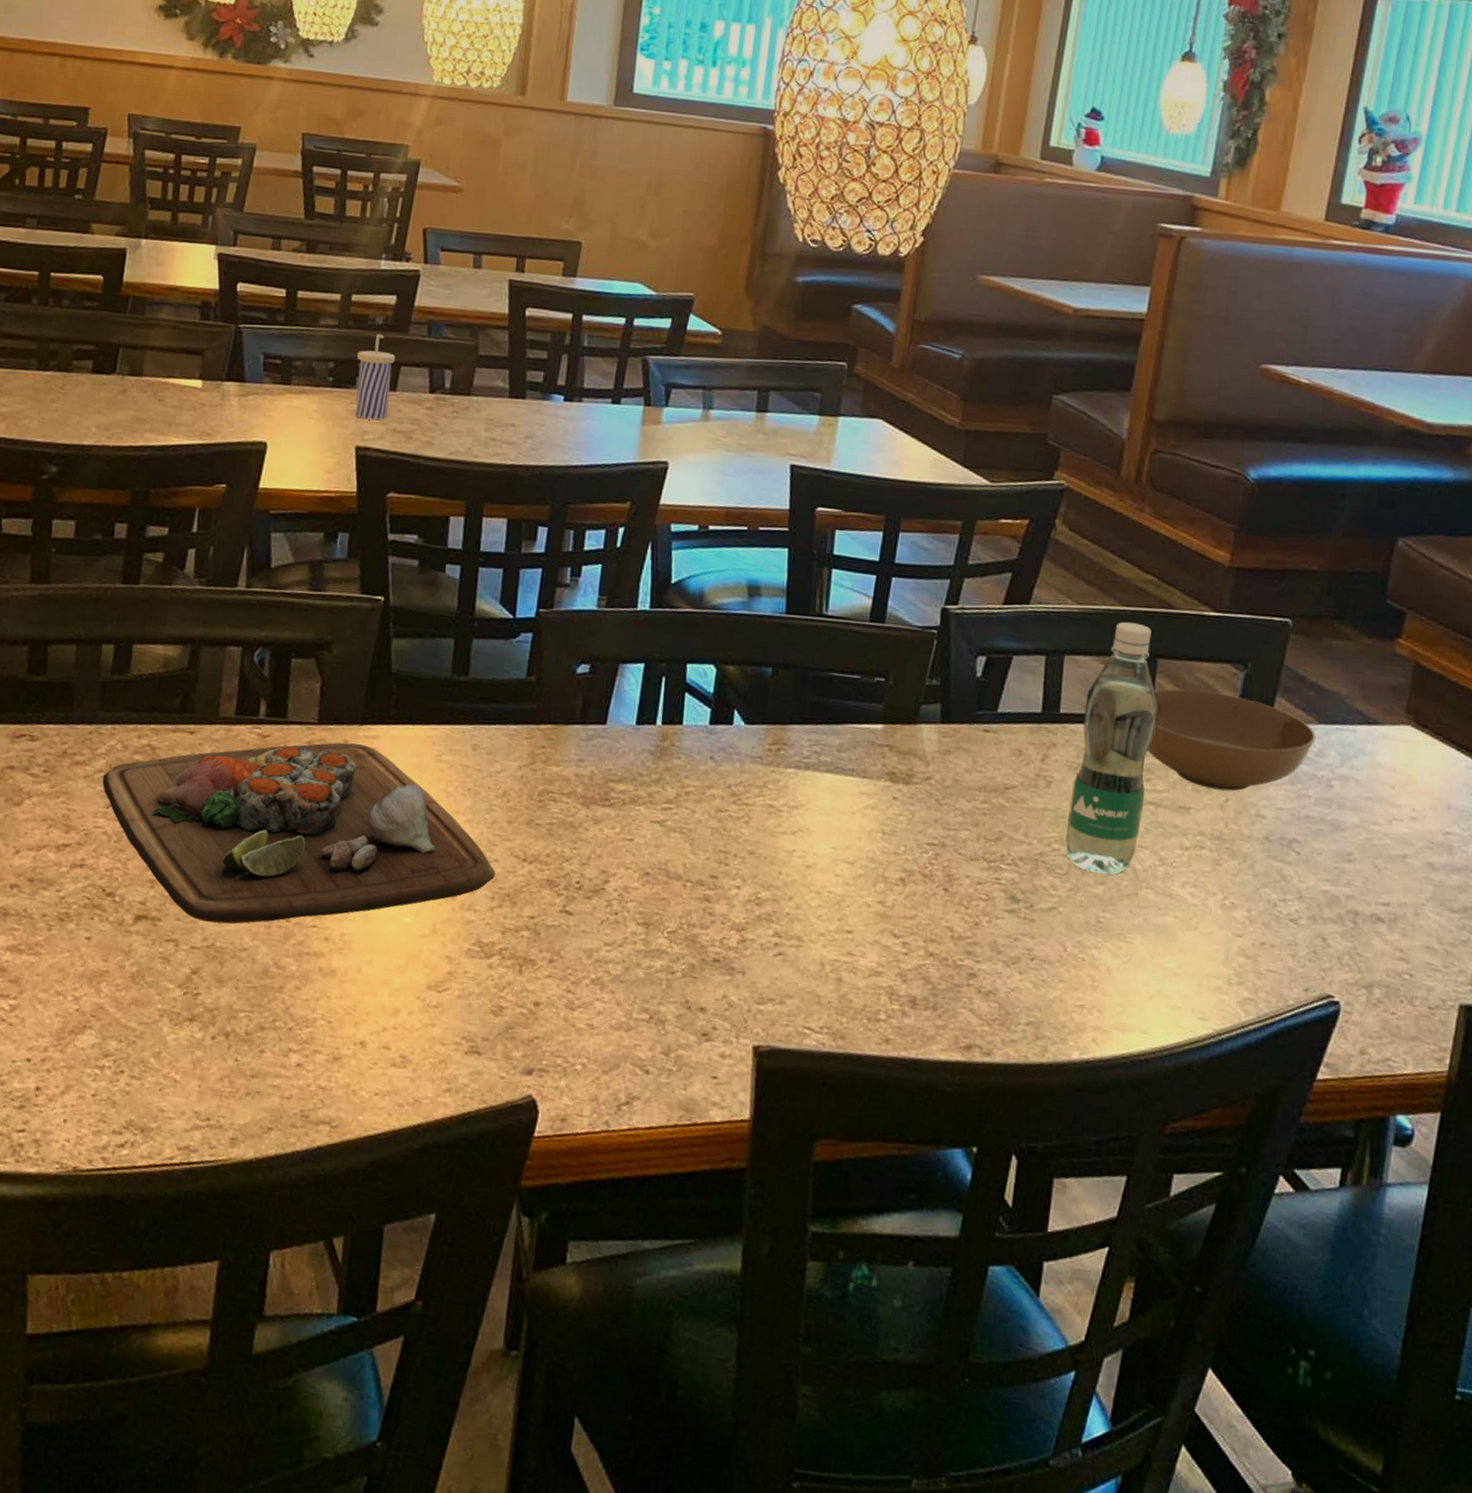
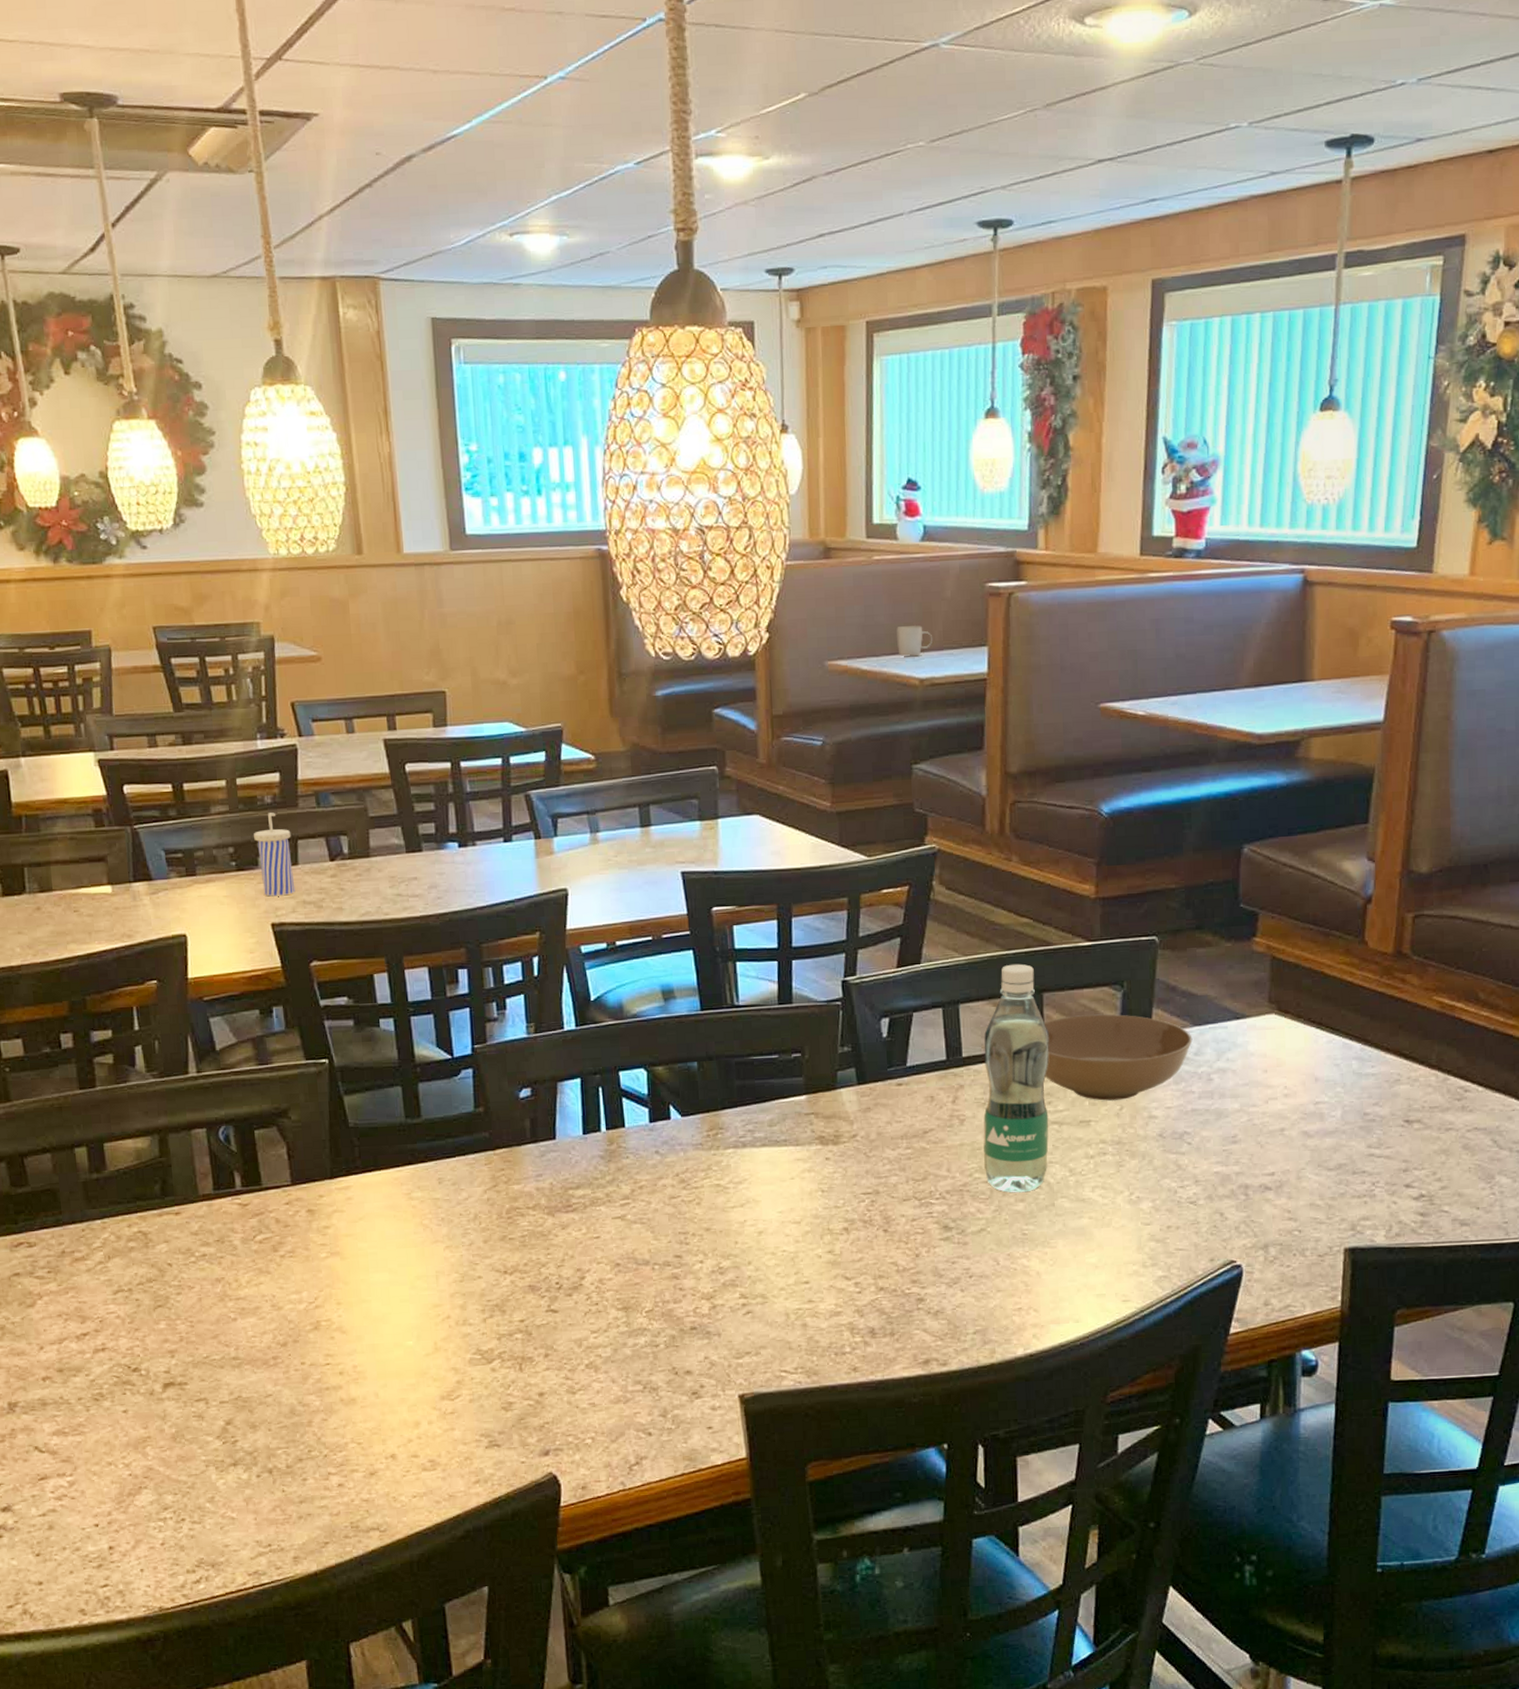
food platter: present [102,742,496,924] -> none [104,1196,482,1378]
mug: none [1054,252,1094,285] -> present [896,624,932,657]

